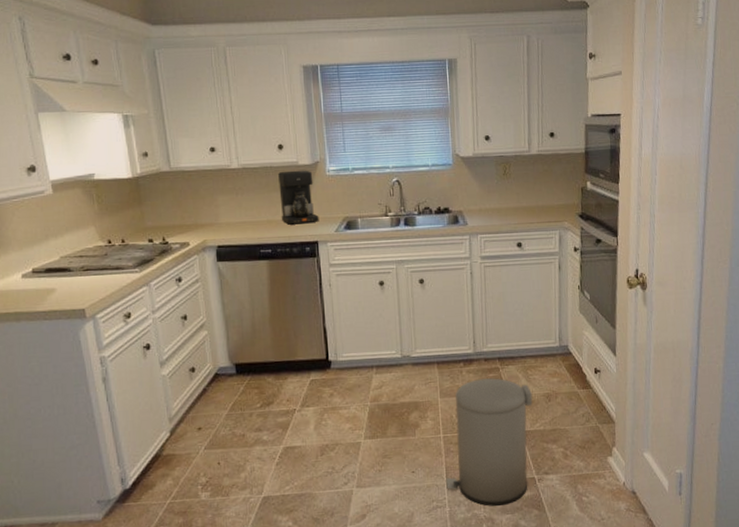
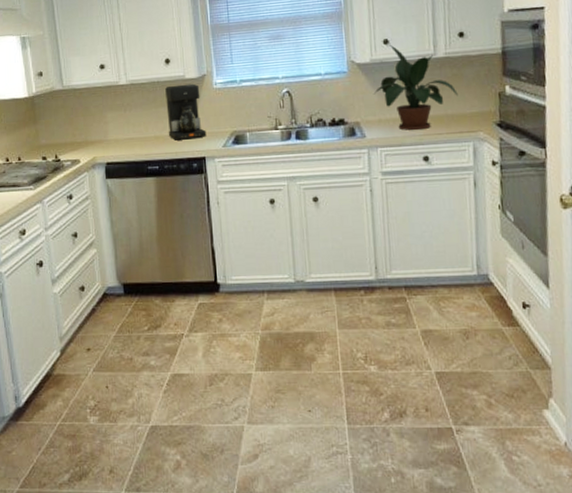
pedal bin: present [445,378,533,506] -> none [345,309,447,457]
potted plant: none [475,141,548,219] -> present [373,45,458,130]

